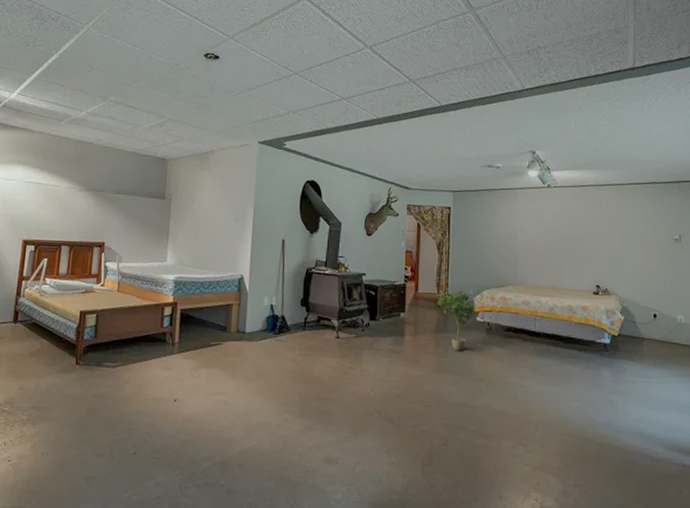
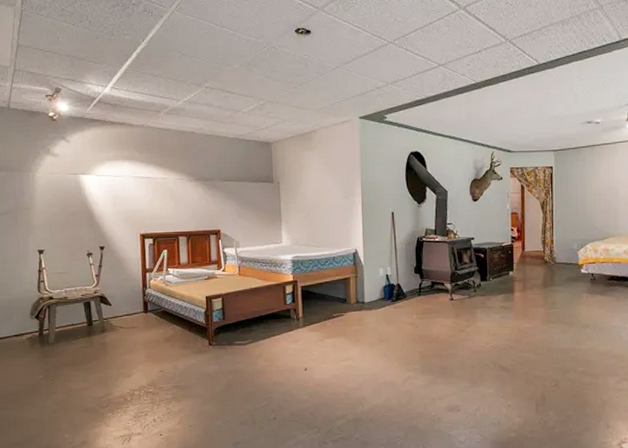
potted plant: present [436,291,476,353] -> none [542,246,580,304]

